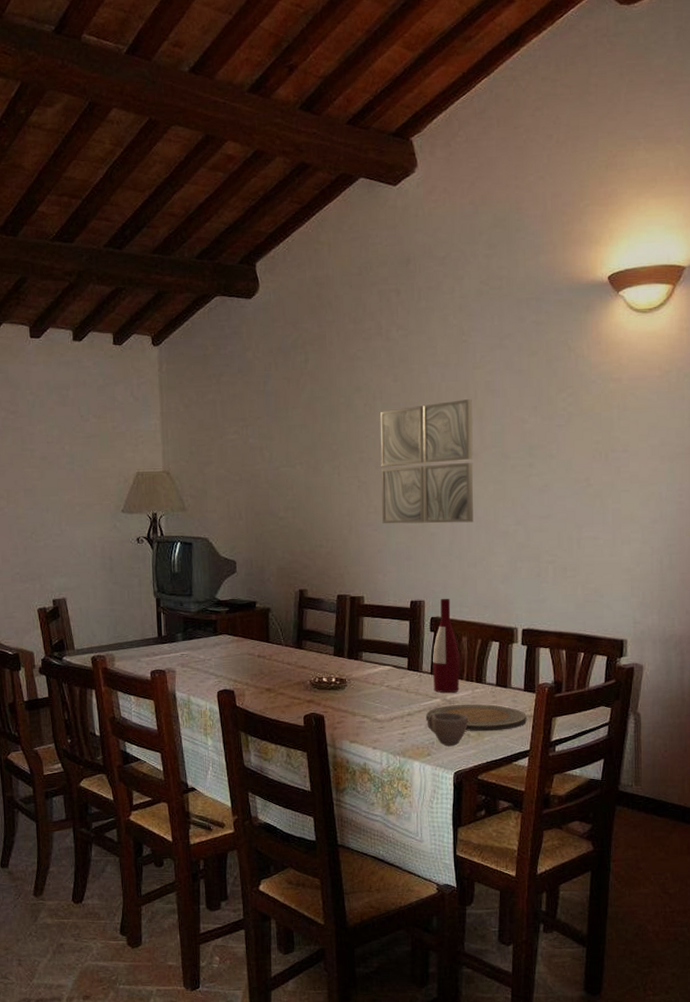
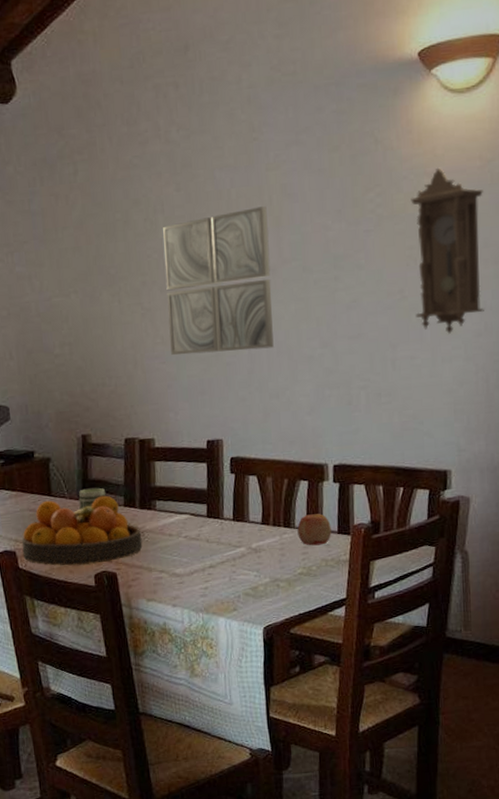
fruit bowl: none [240,645,349,707] -> present [22,495,142,566]
cup: none [293,637,318,656] -> present [78,487,107,510]
plate: present [426,704,527,732] -> none [230,550,342,581]
cup: present [428,712,469,747] -> none [232,561,278,600]
wine bottle: present [433,598,460,693] -> none [234,435,266,541]
apple: none [488,672,518,701] -> present [297,513,331,546]
pendulum clock: none [598,375,661,519] -> present [410,167,484,334]

